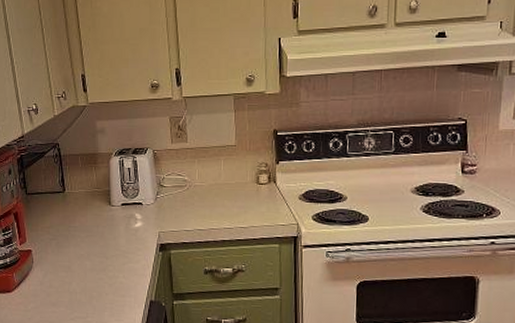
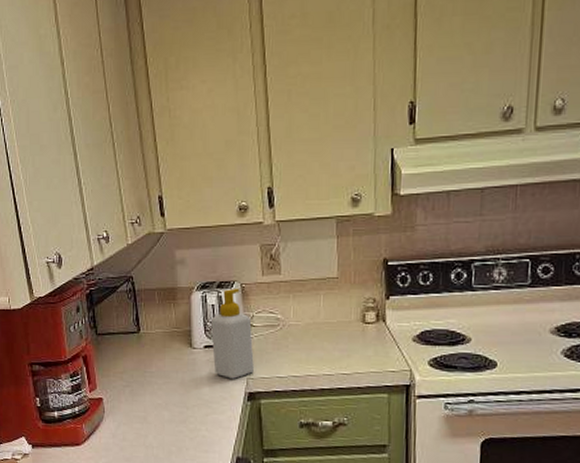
soap bottle: none [126,153,165,232] -> present [210,288,254,379]

